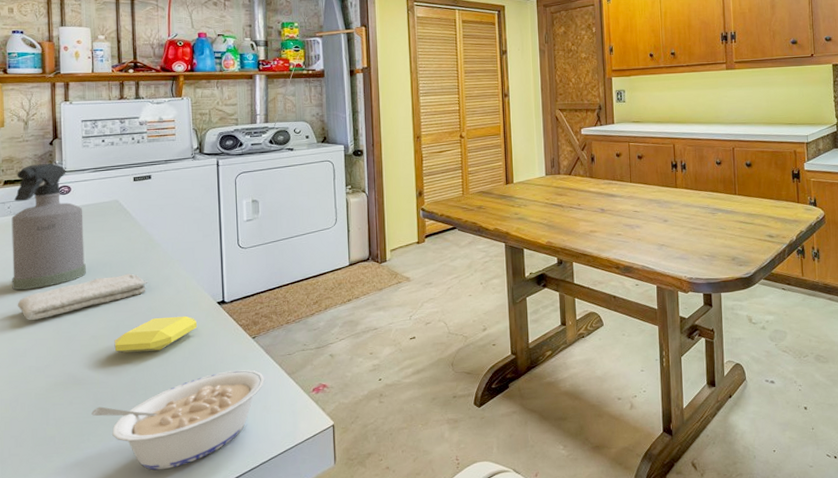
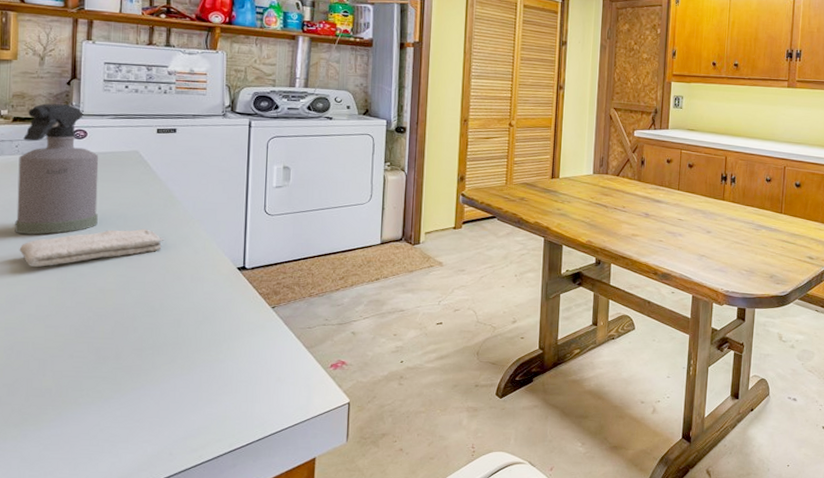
legume: present [91,370,264,471] -> none [93,339,281,432]
soap bar: present [114,316,198,353] -> none [122,277,215,311]

